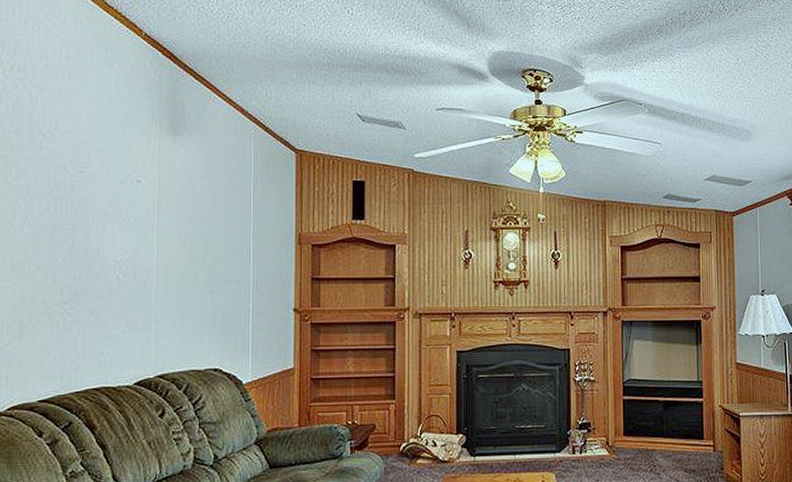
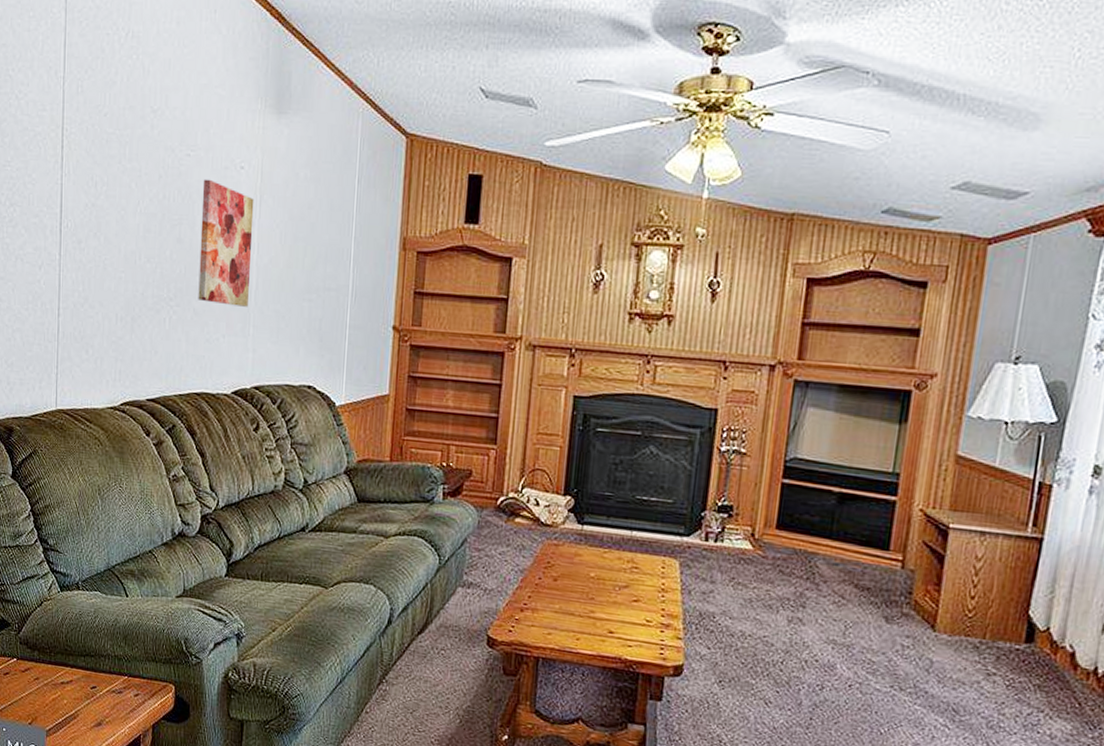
wall art: none [95,192,152,304] -> present [198,179,254,307]

